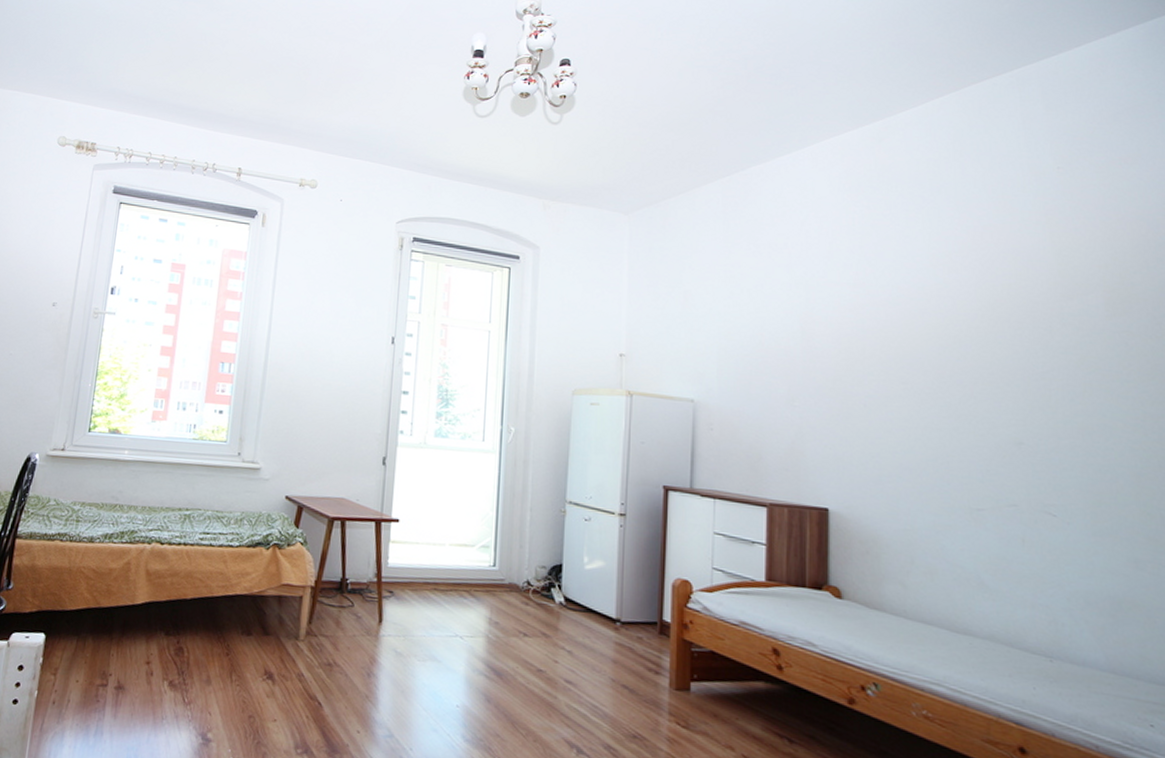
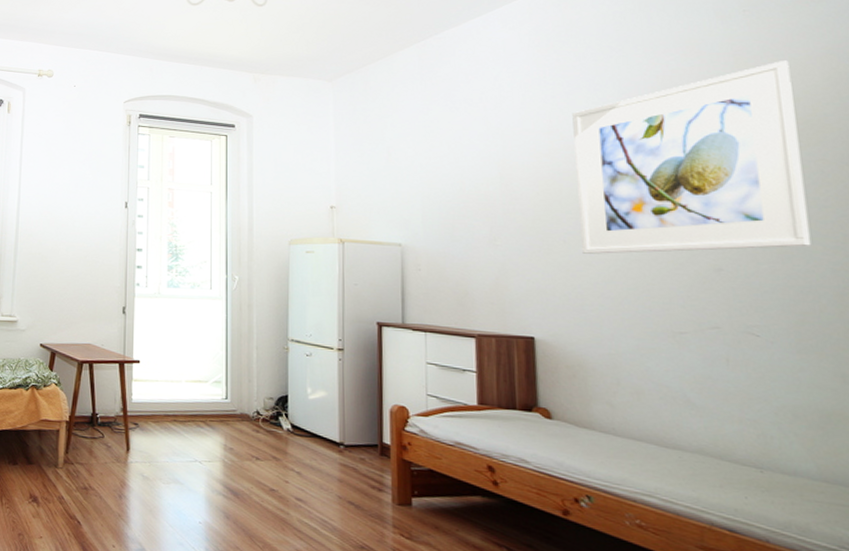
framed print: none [880,223,1112,423] -> present [572,60,812,254]

